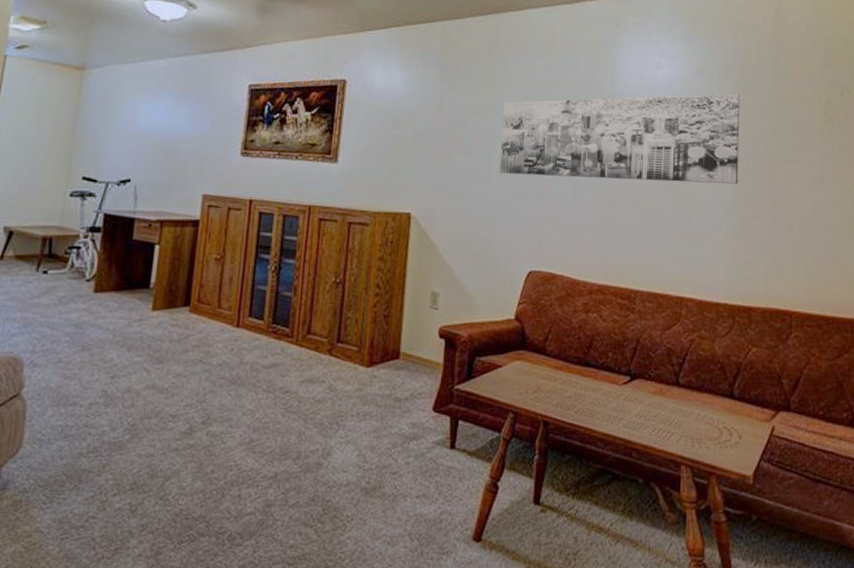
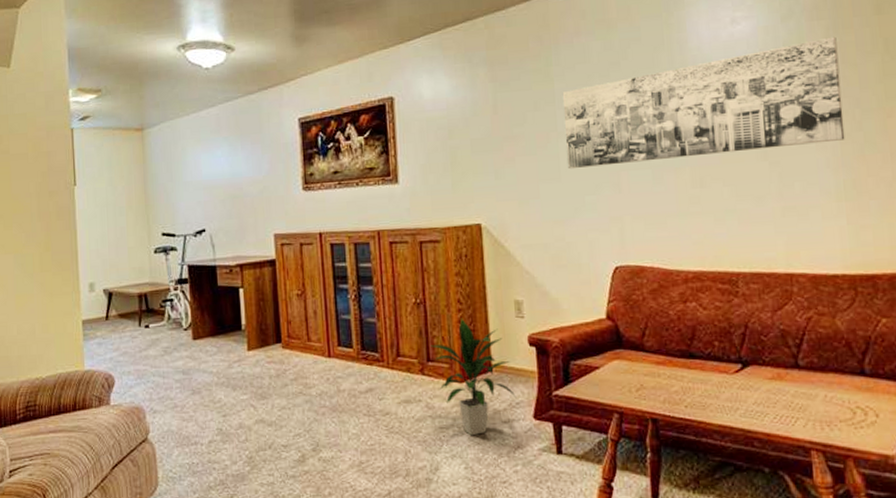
indoor plant: none [343,302,419,423] -> present [431,318,517,436]

